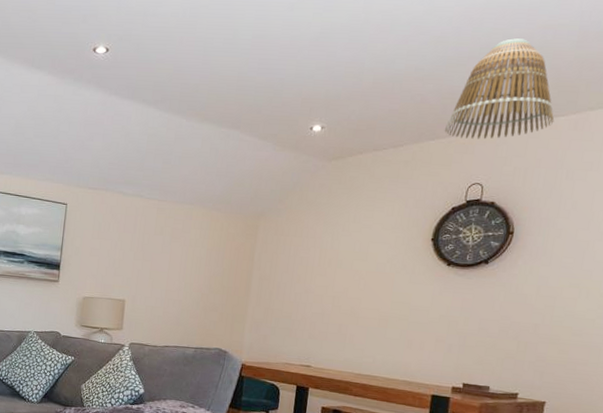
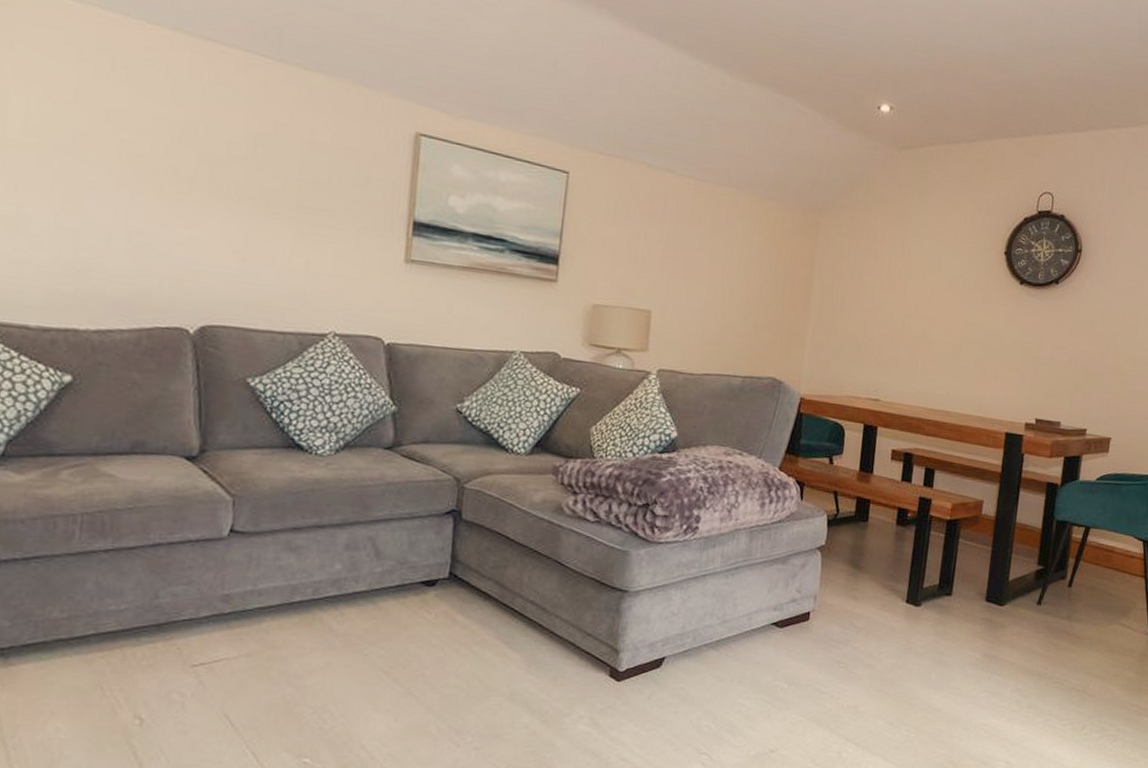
lamp shade: present [444,38,555,140] -> none [1016,35,1118,144]

